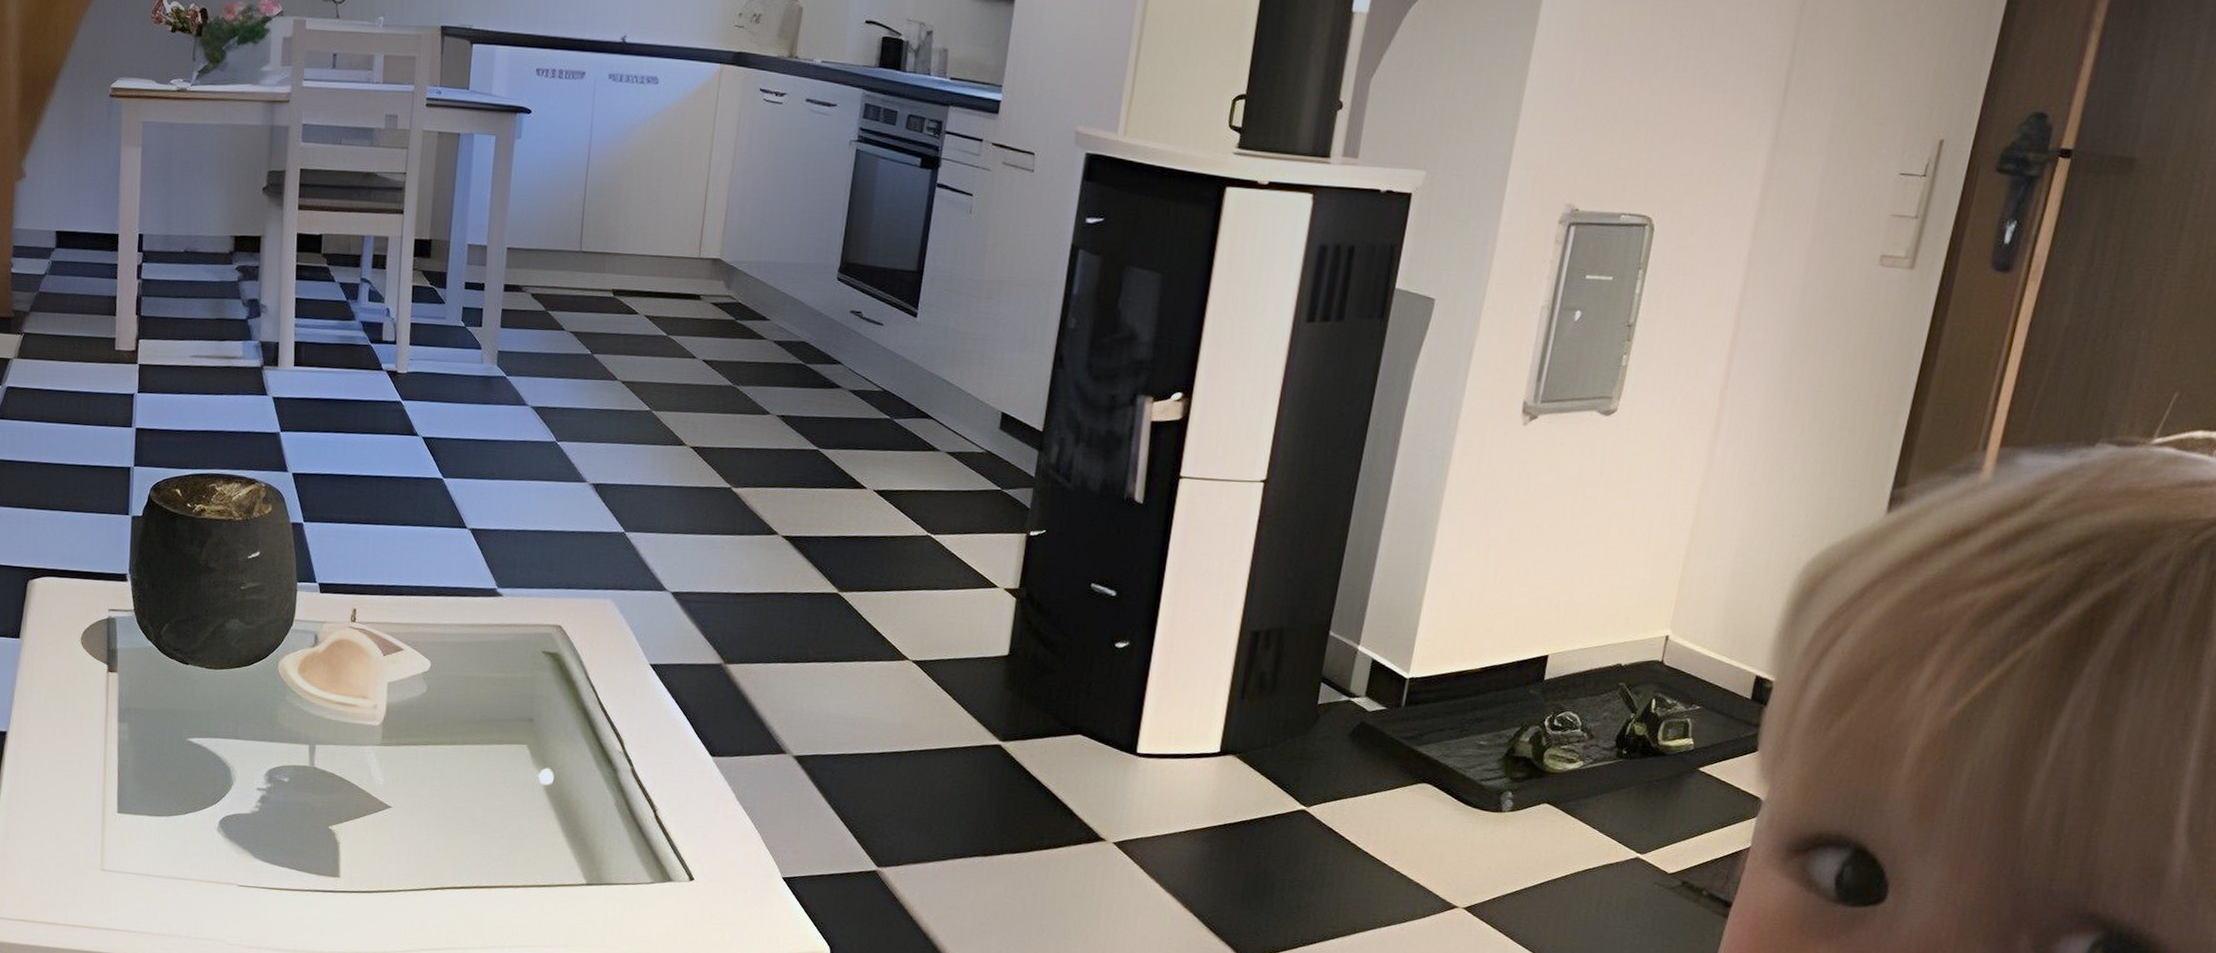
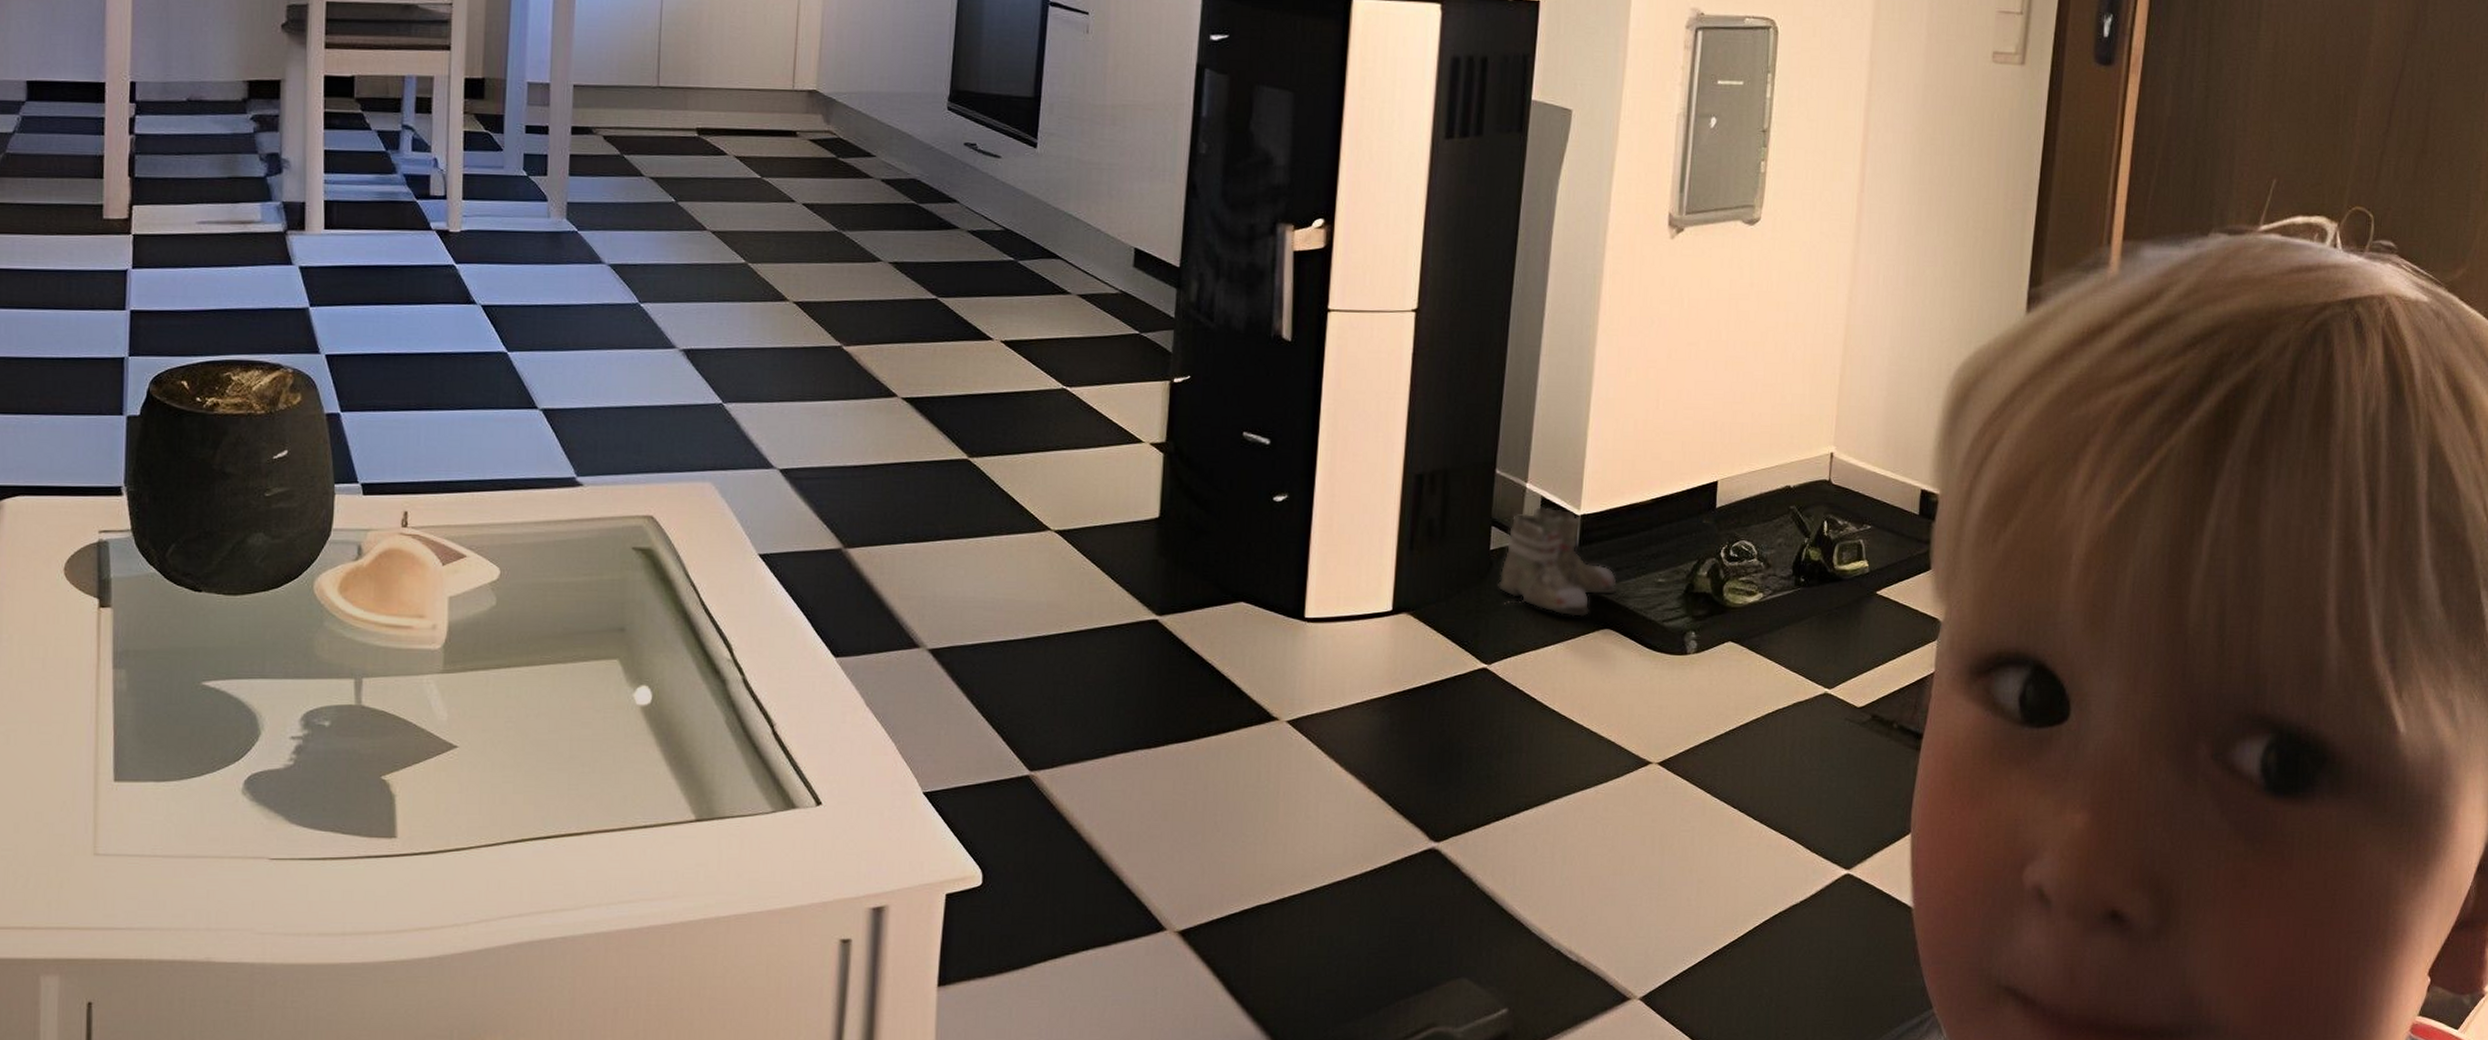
boots: none [1321,667,1439,771] -> present [1497,506,1618,617]

